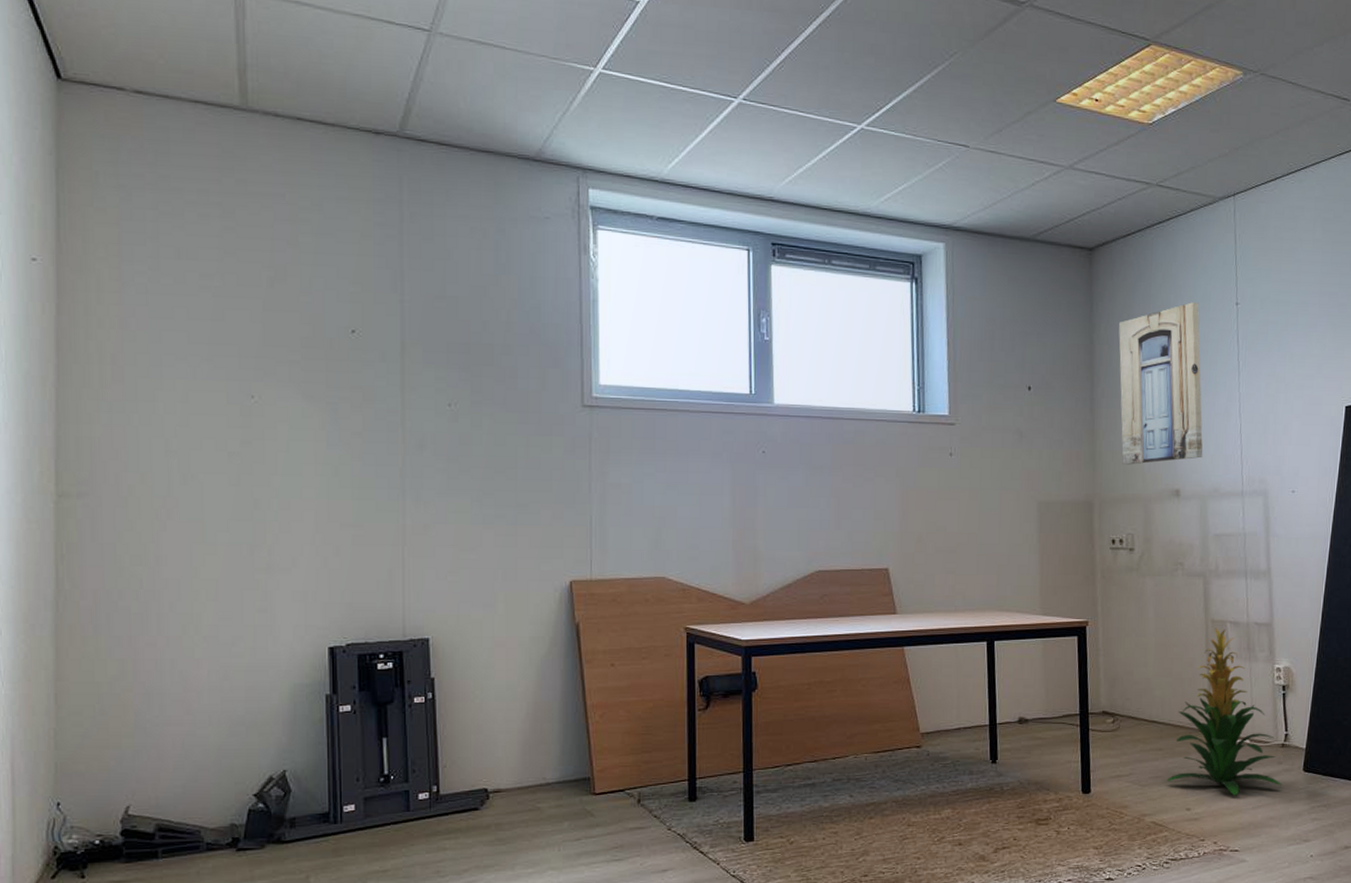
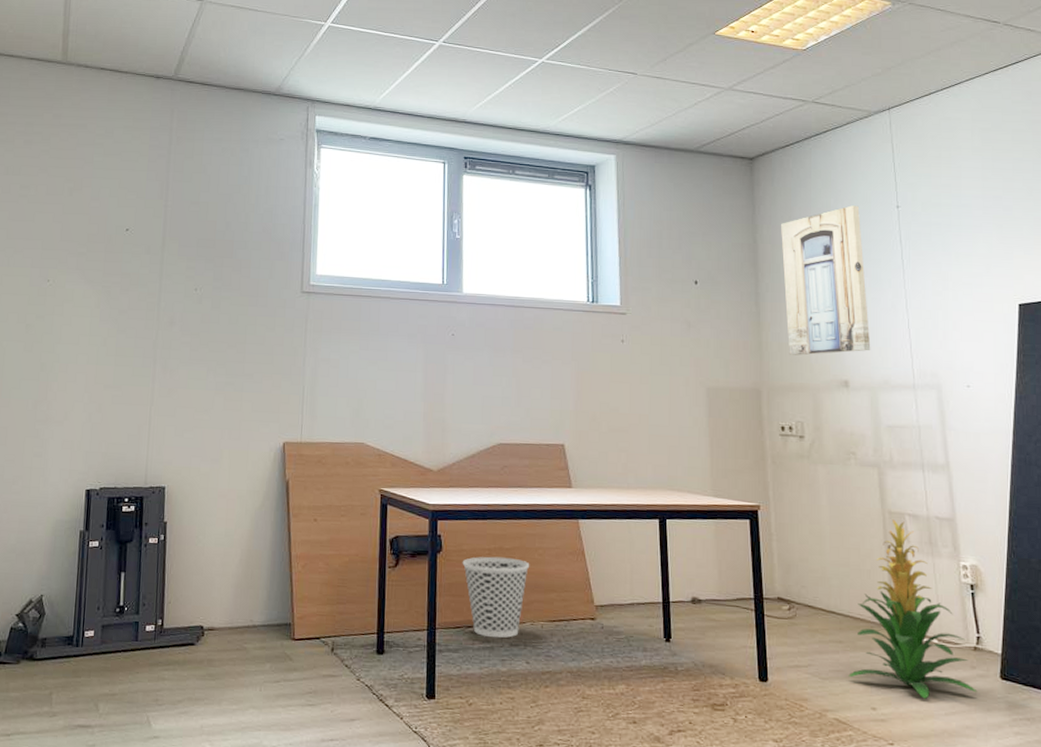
wastebasket: none [779,691,853,774] -> present [462,556,530,638]

